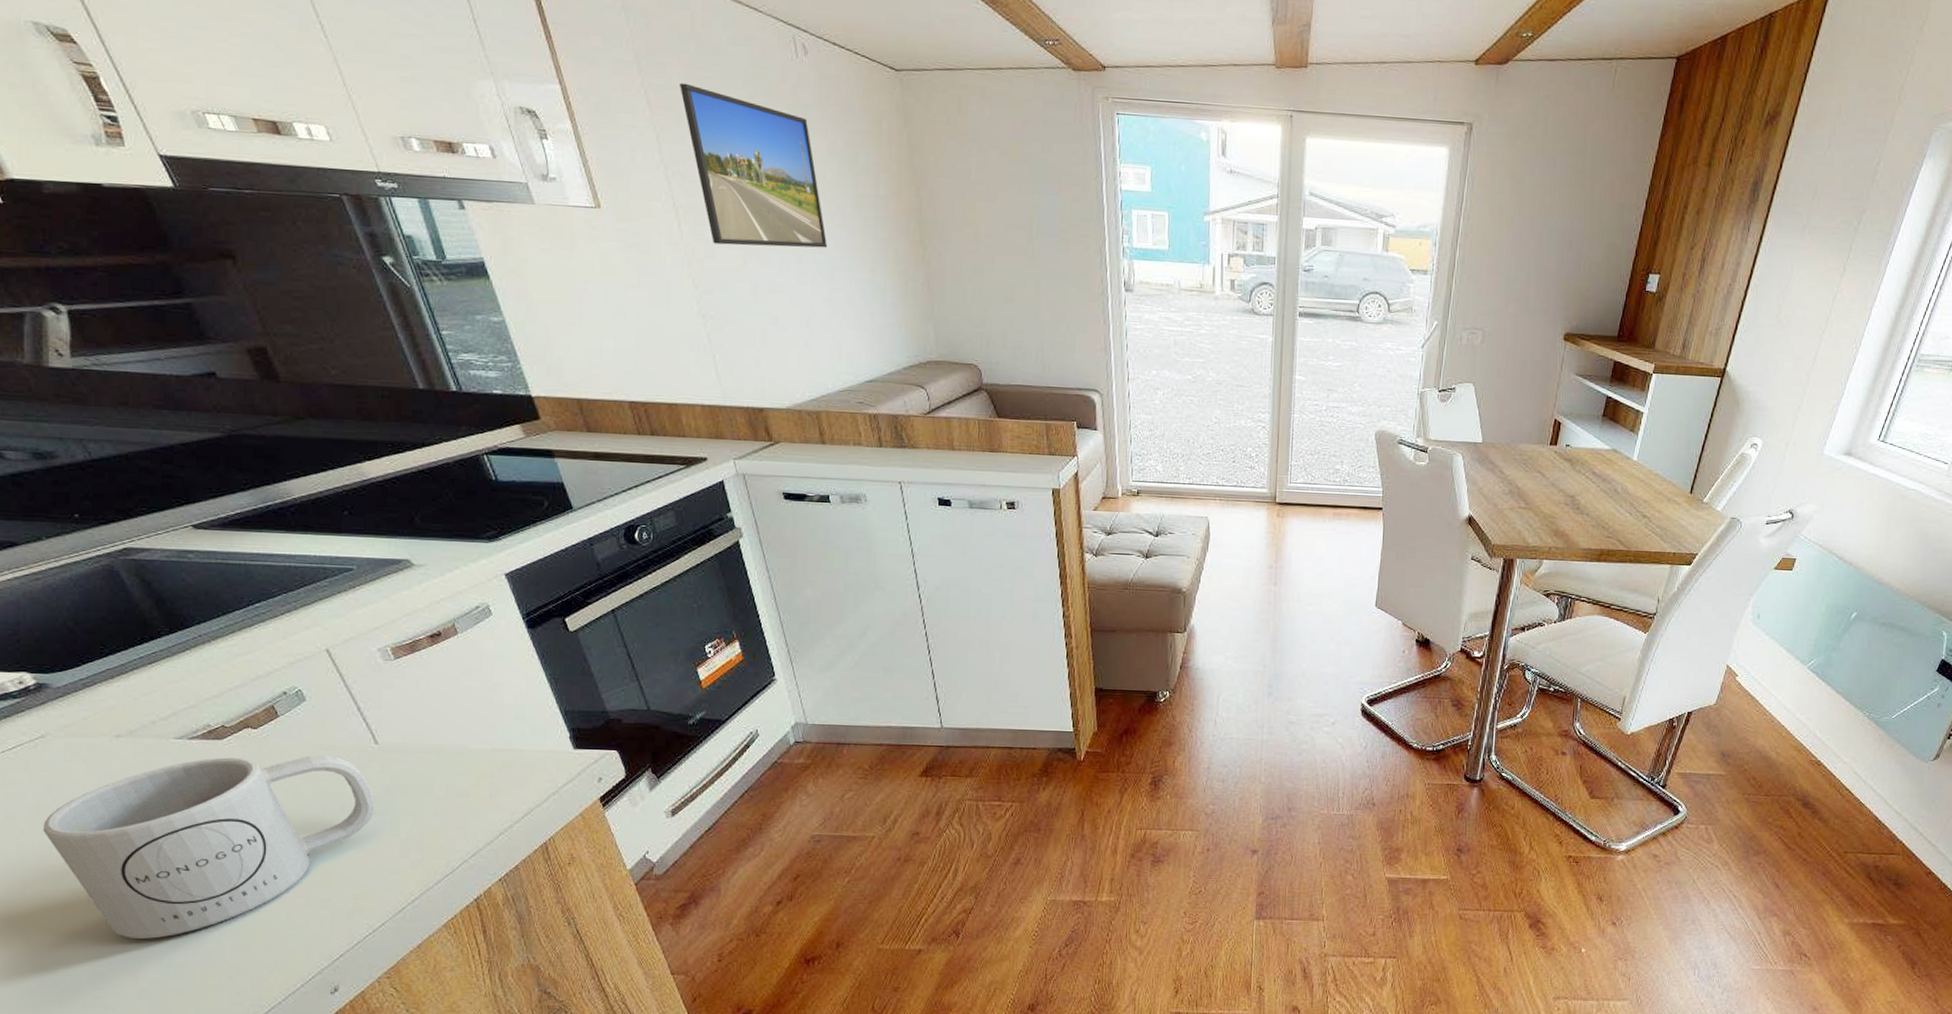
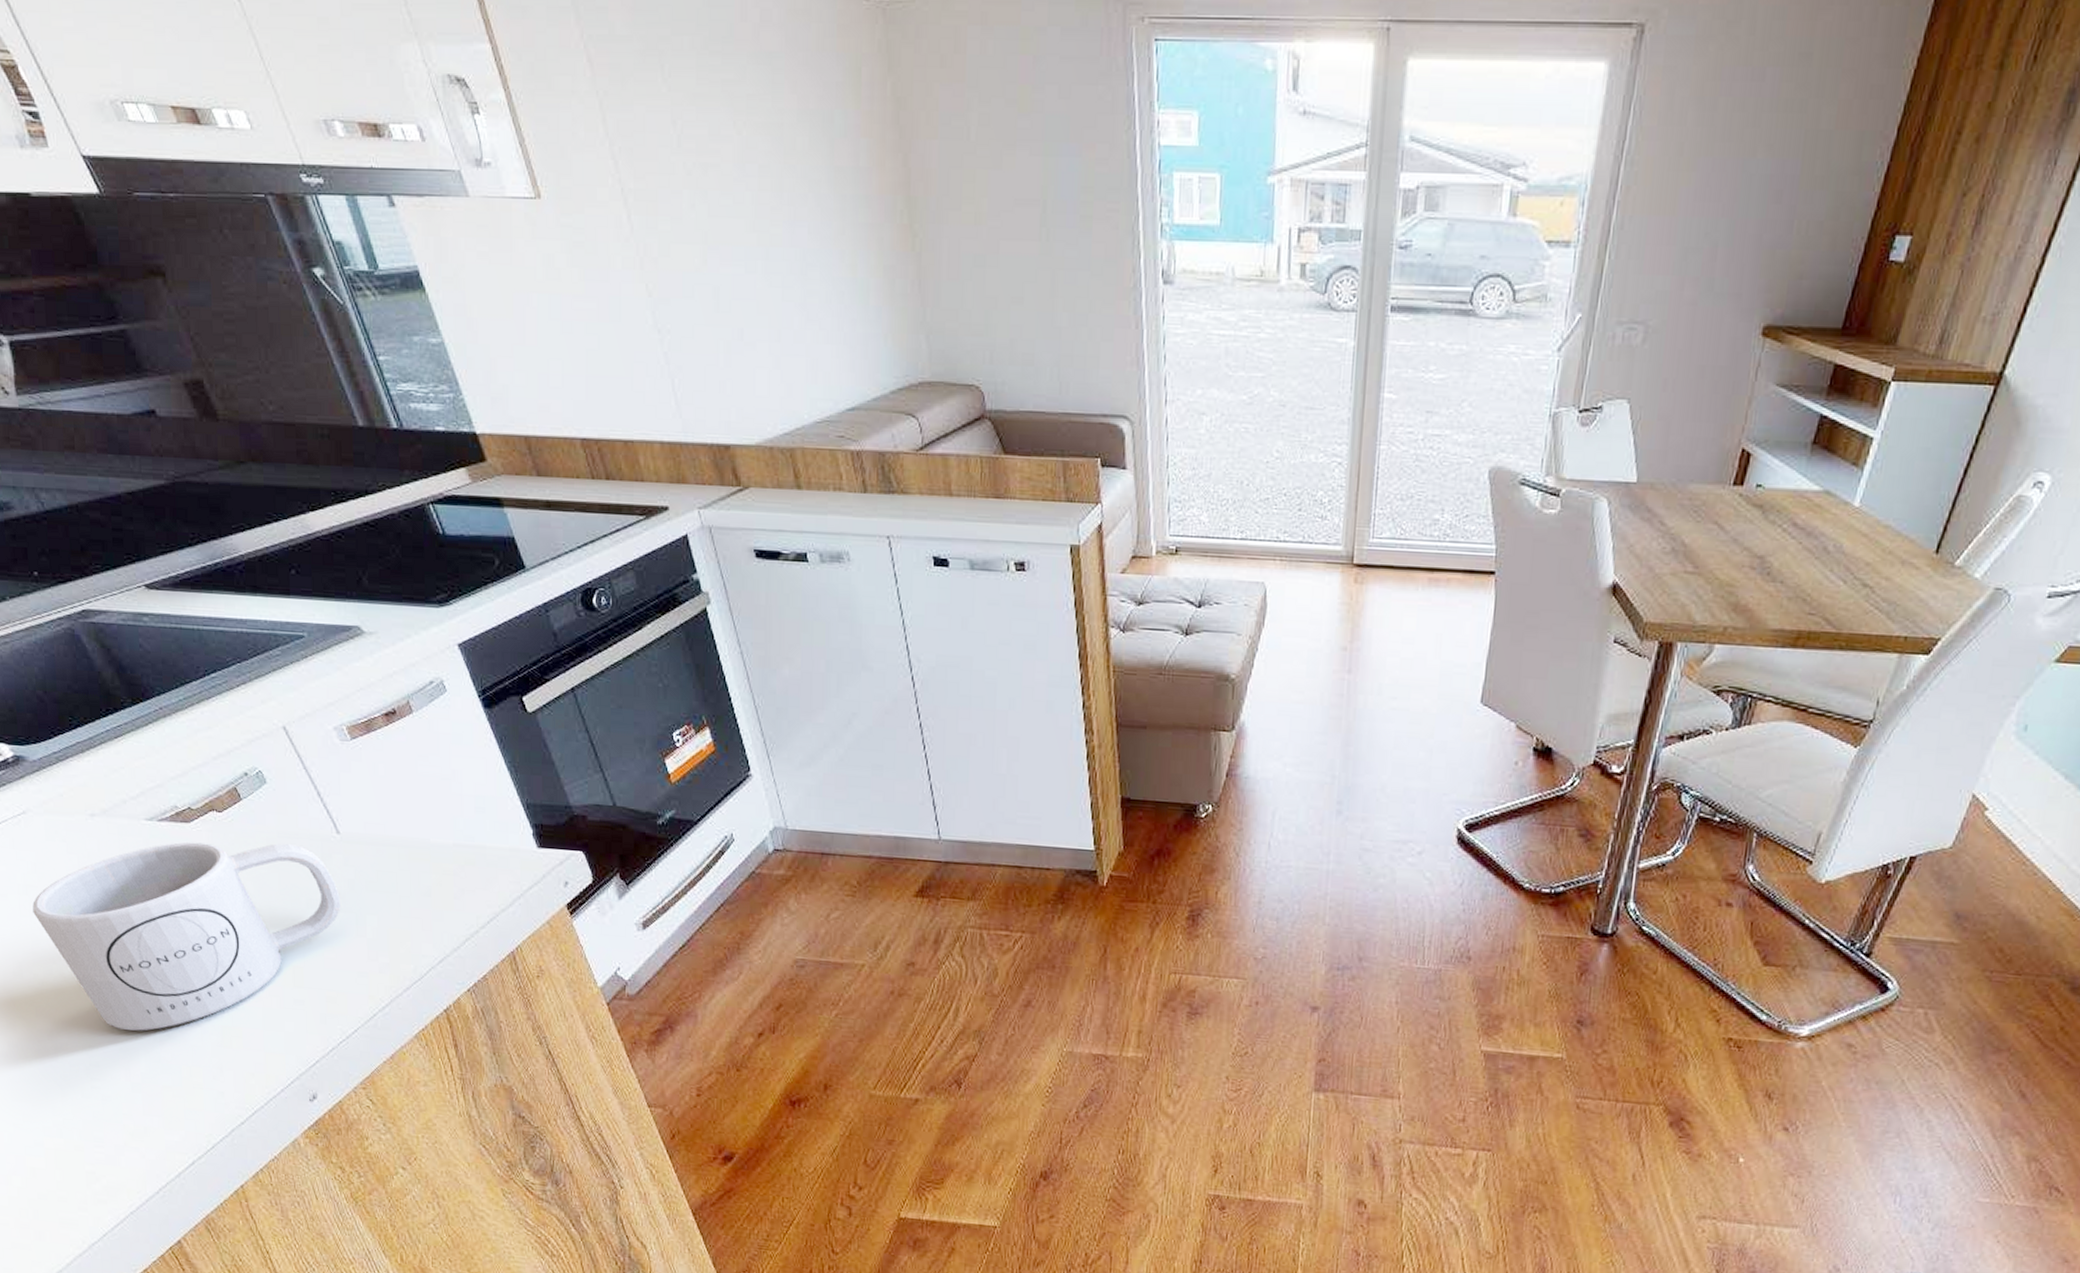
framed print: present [680,82,828,248] -> none [624,31,800,240]

